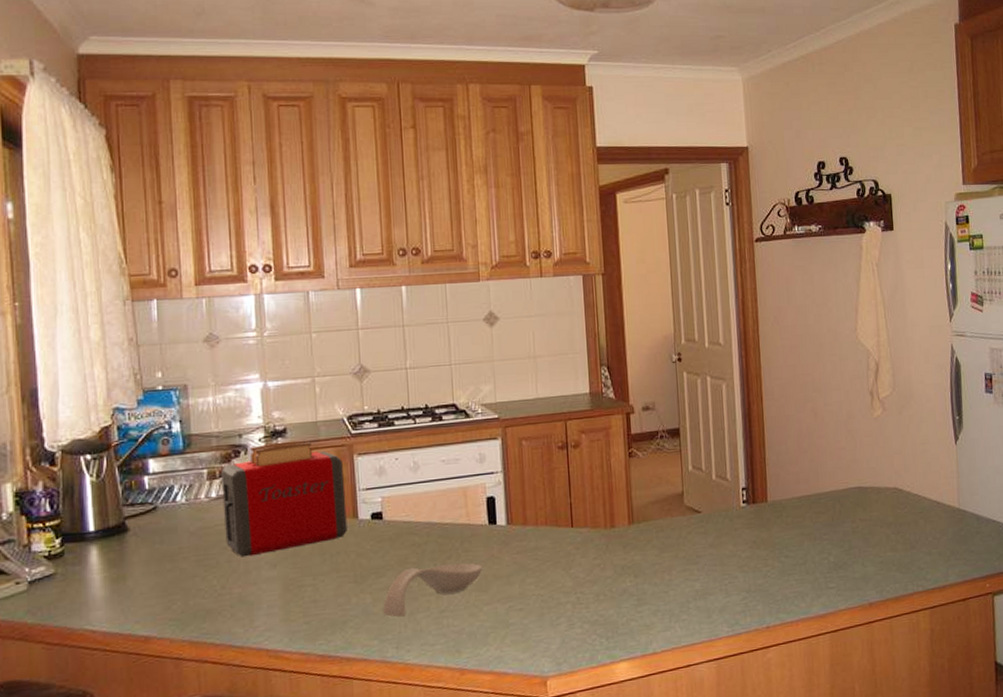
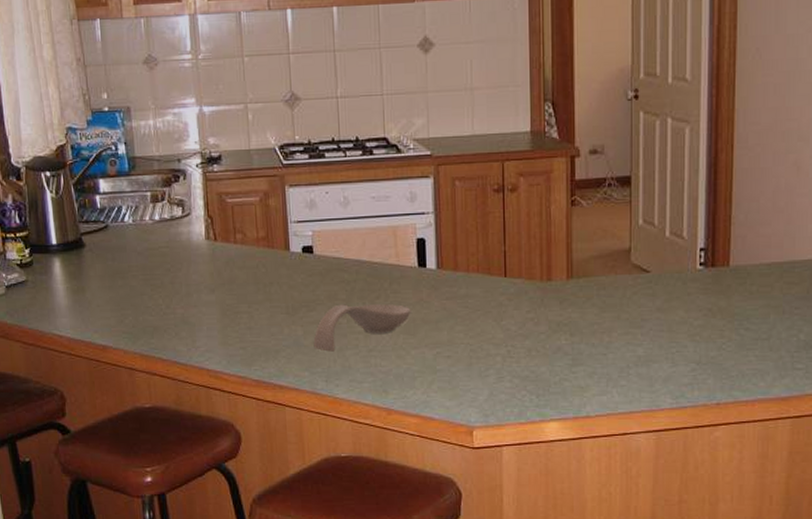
toaster: present [221,440,347,557] -> none [163,168,280,280]

